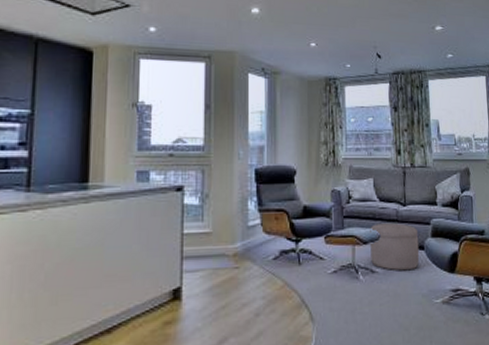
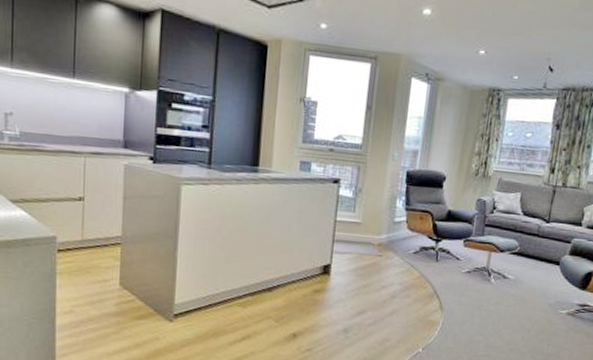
ottoman: present [370,223,420,271] -> none [504,235,556,282]

